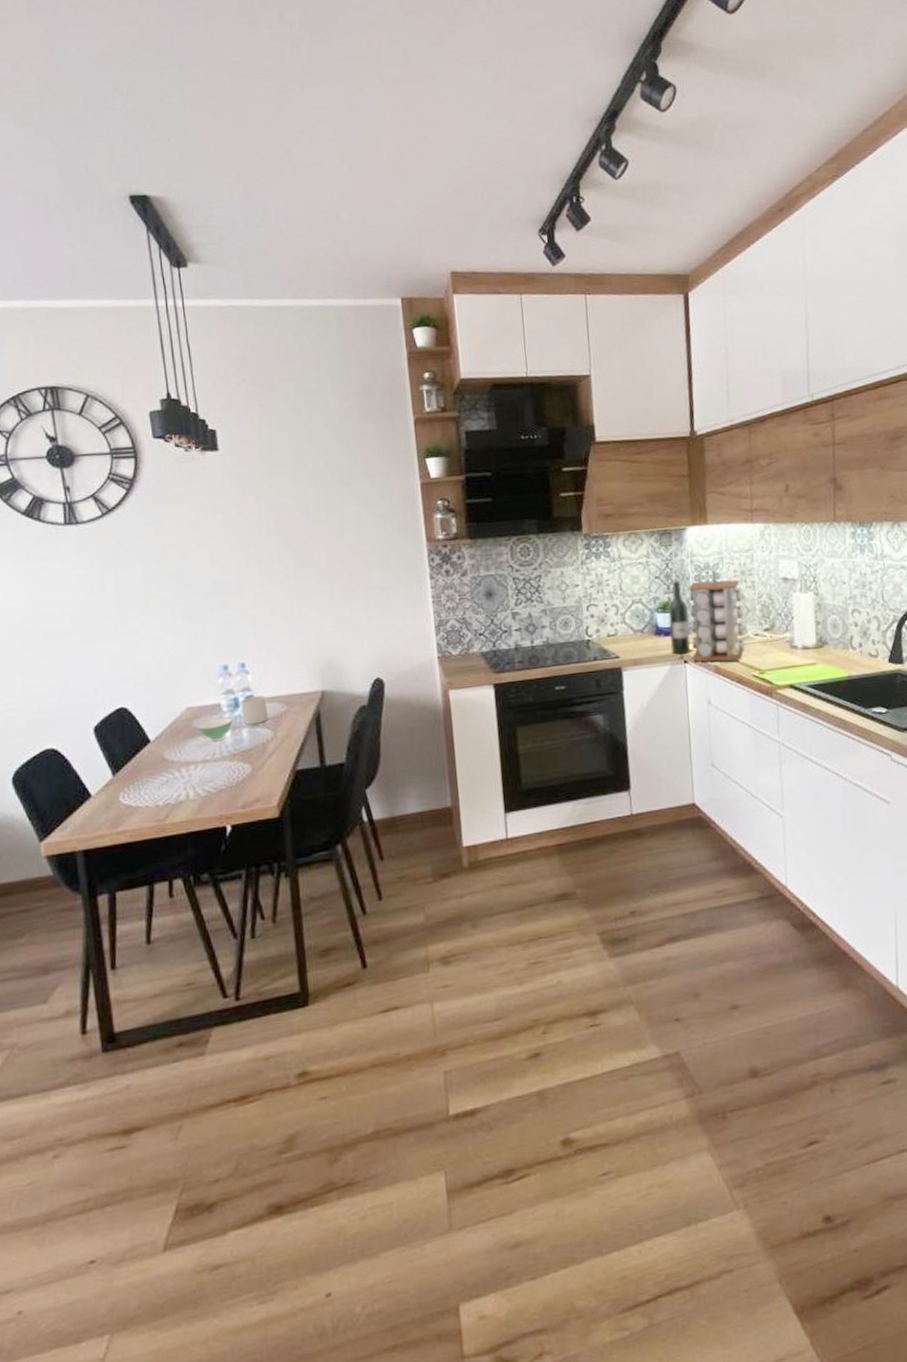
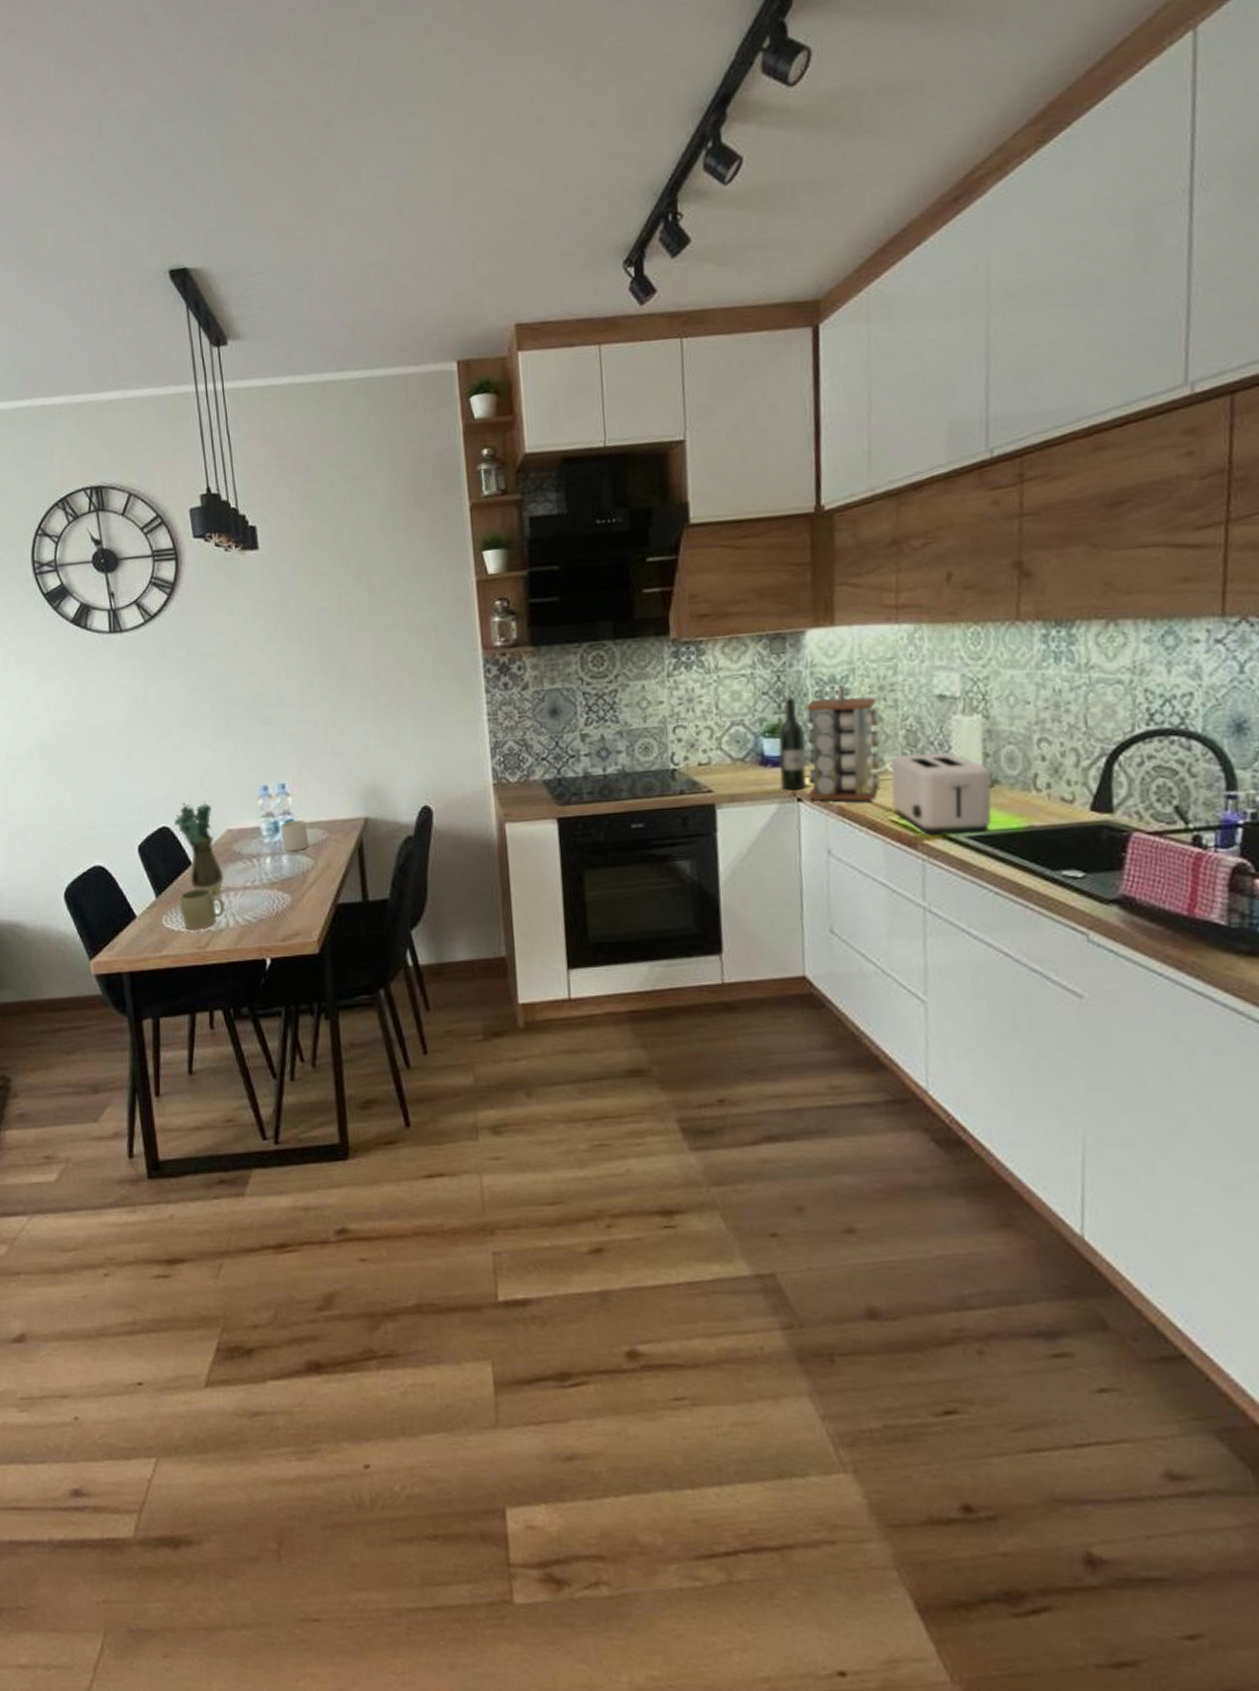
vase: none [133,681,184,772] -> present [175,800,224,897]
mug: none [138,763,184,806] -> present [180,888,225,931]
bowl: present [198,717,234,742] -> none [238,842,273,868]
toaster: none [752,621,823,685] -> present [891,752,992,835]

